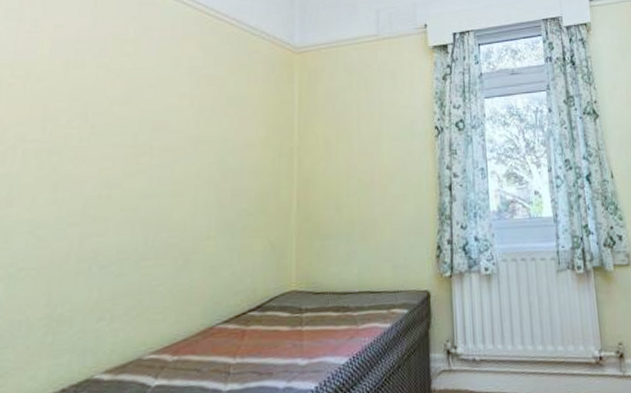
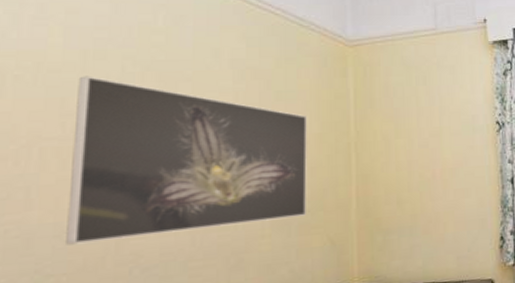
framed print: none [37,83,254,241] -> present [66,76,307,245]

